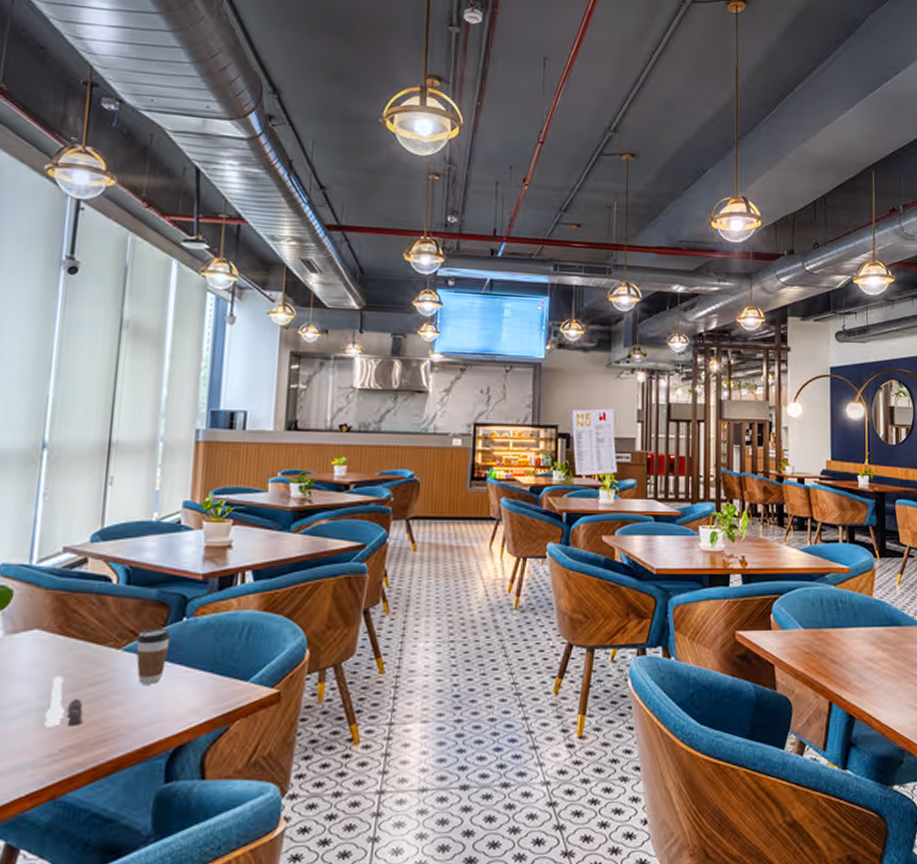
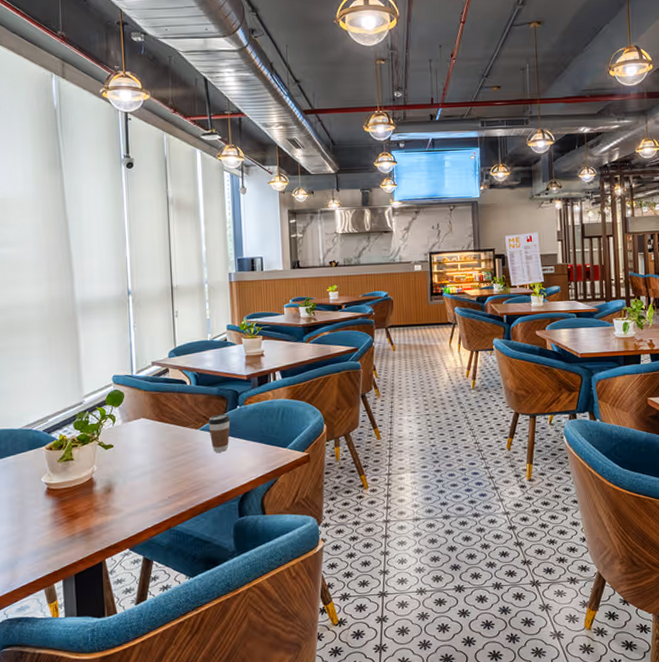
salt and pepper shaker set: present [44,675,83,727] -> none [156,448,180,482]

